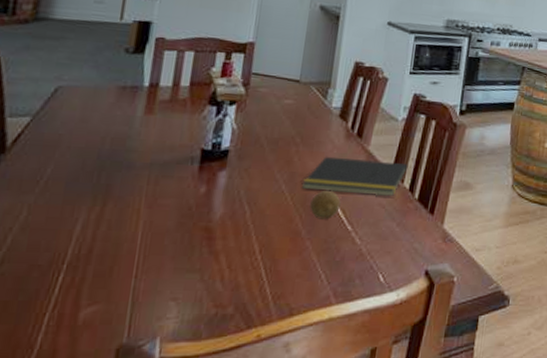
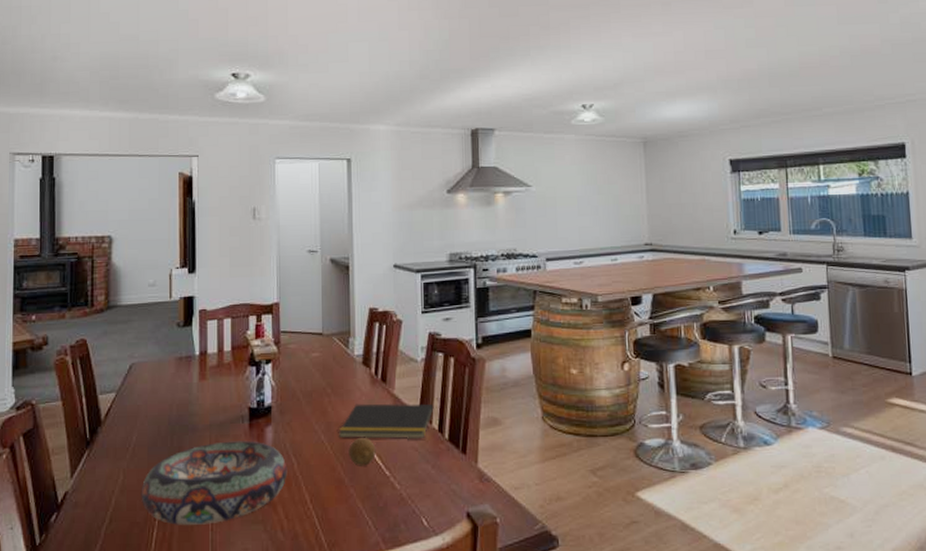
decorative bowl: none [48,182,238,271] -> present [141,441,287,525]

